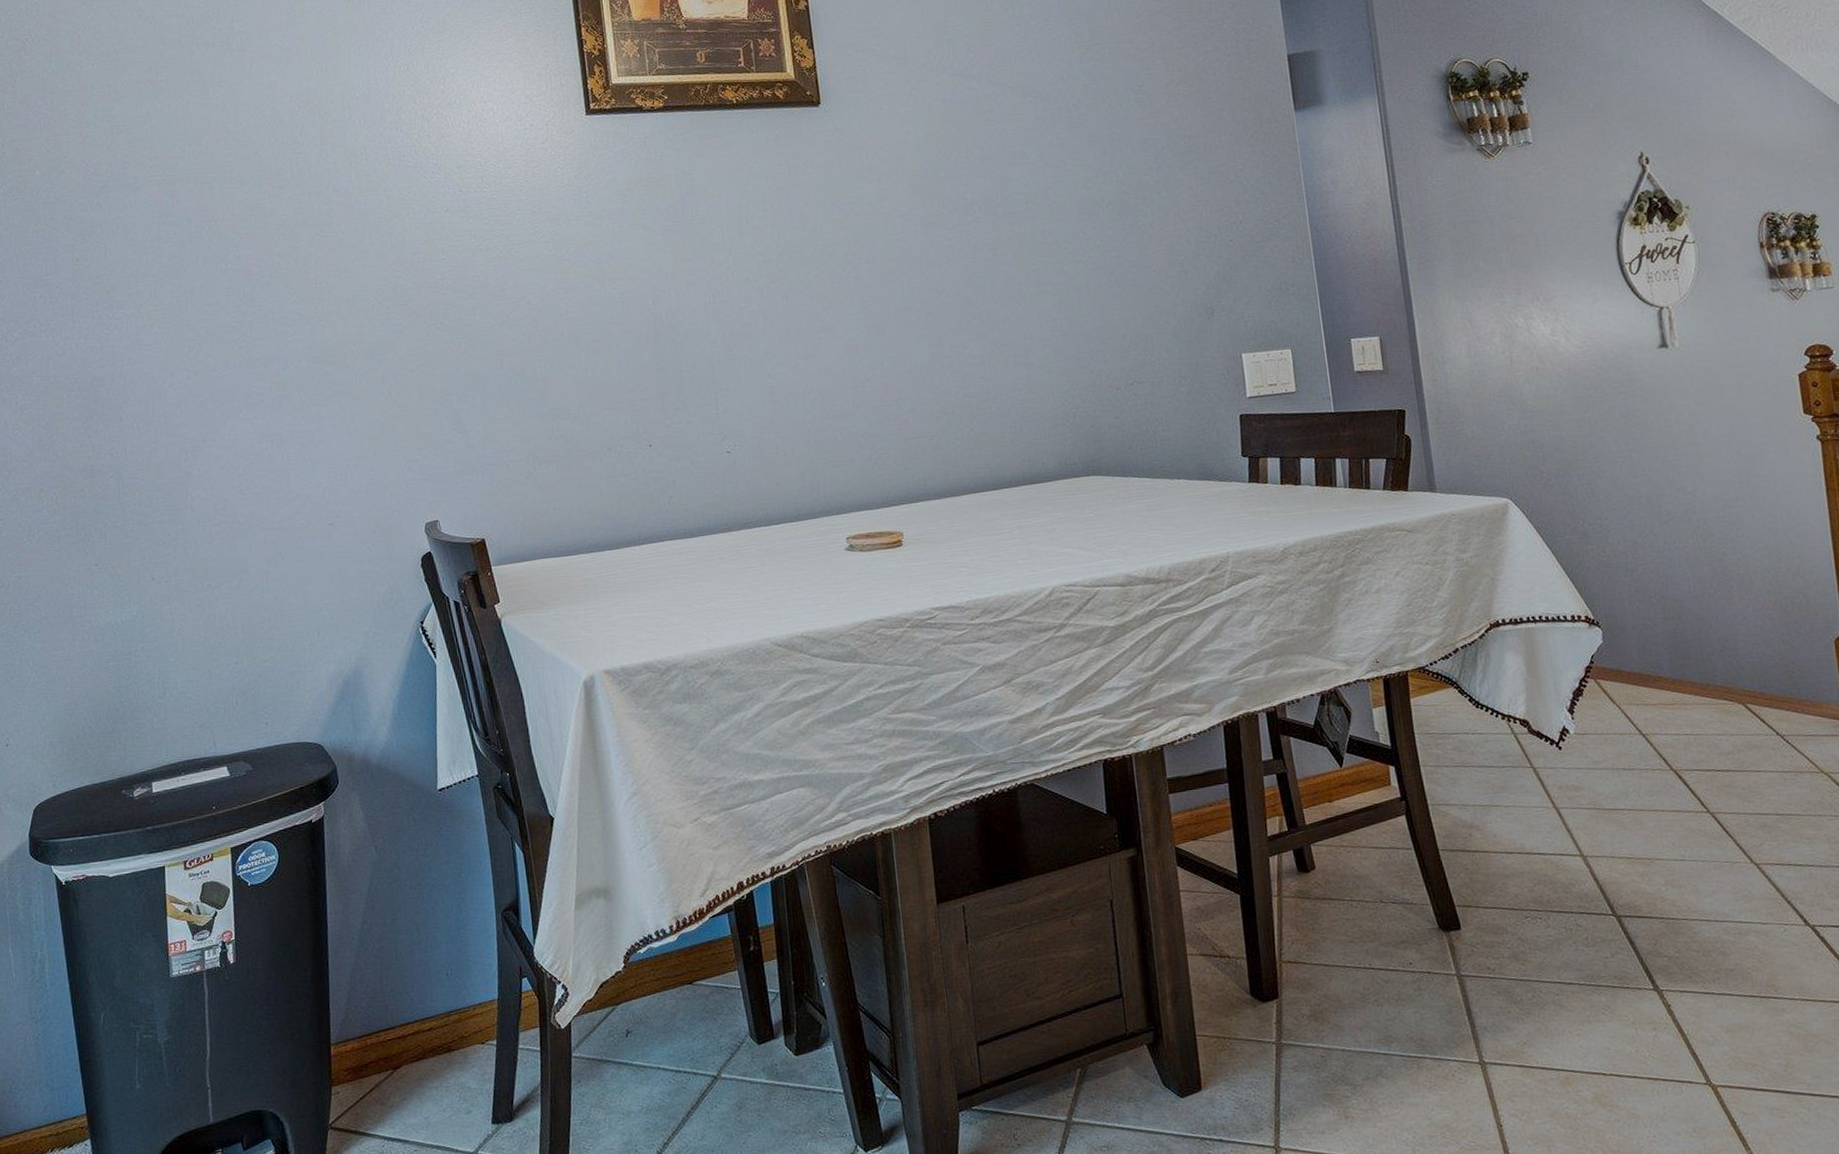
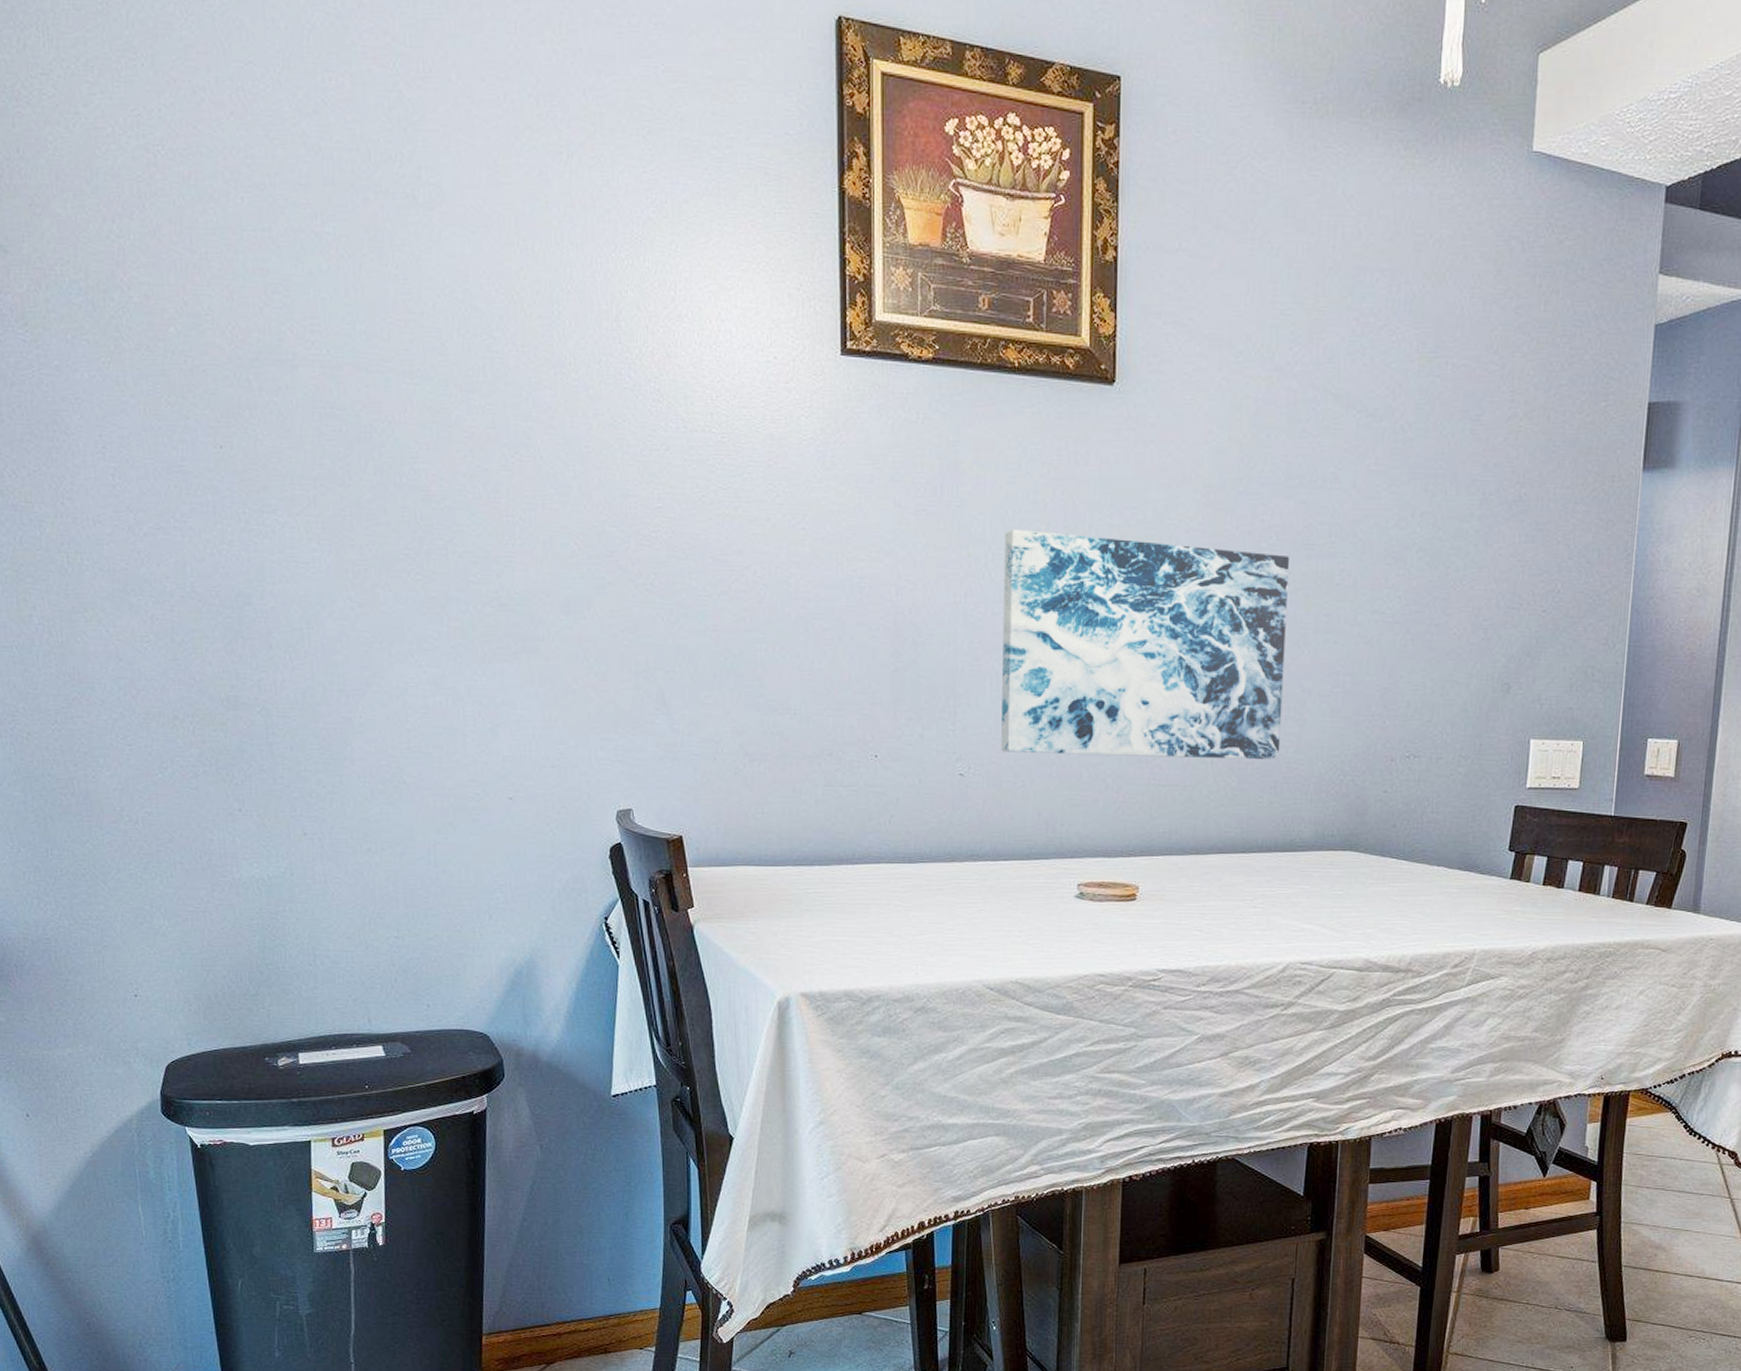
wall art: none [741,224,1014,427] -> present [1001,529,1289,759]

